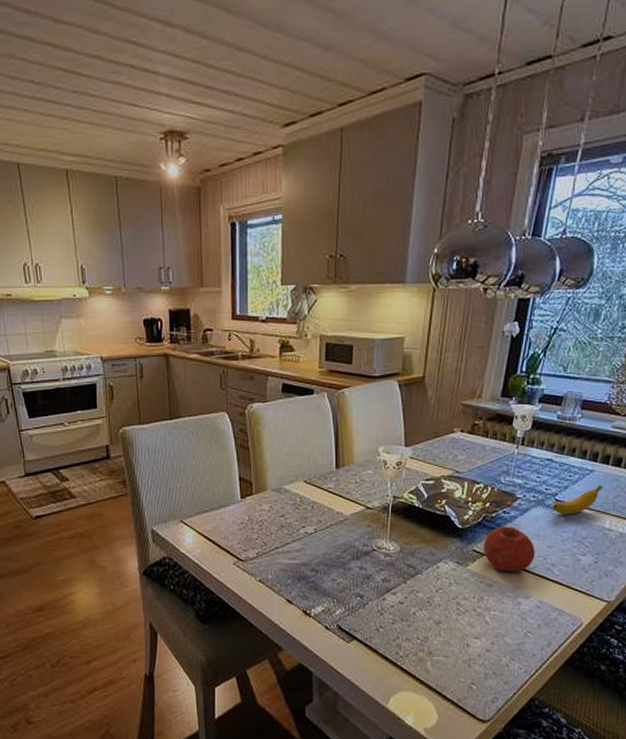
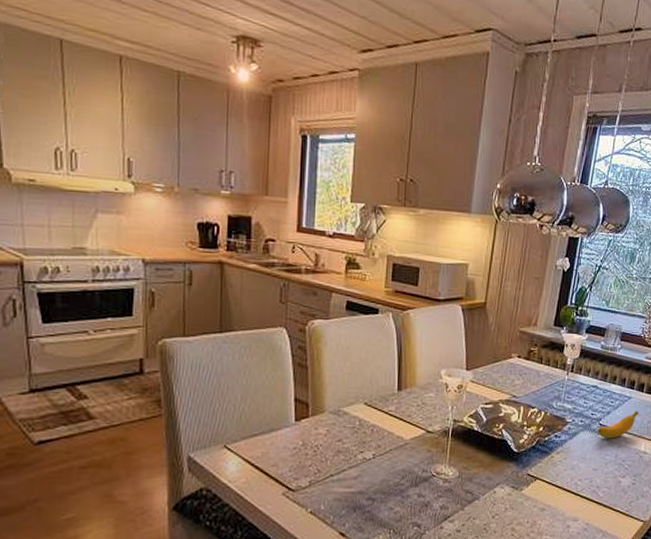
fruit: present [484,526,535,572] -> none [537,450,583,495]

